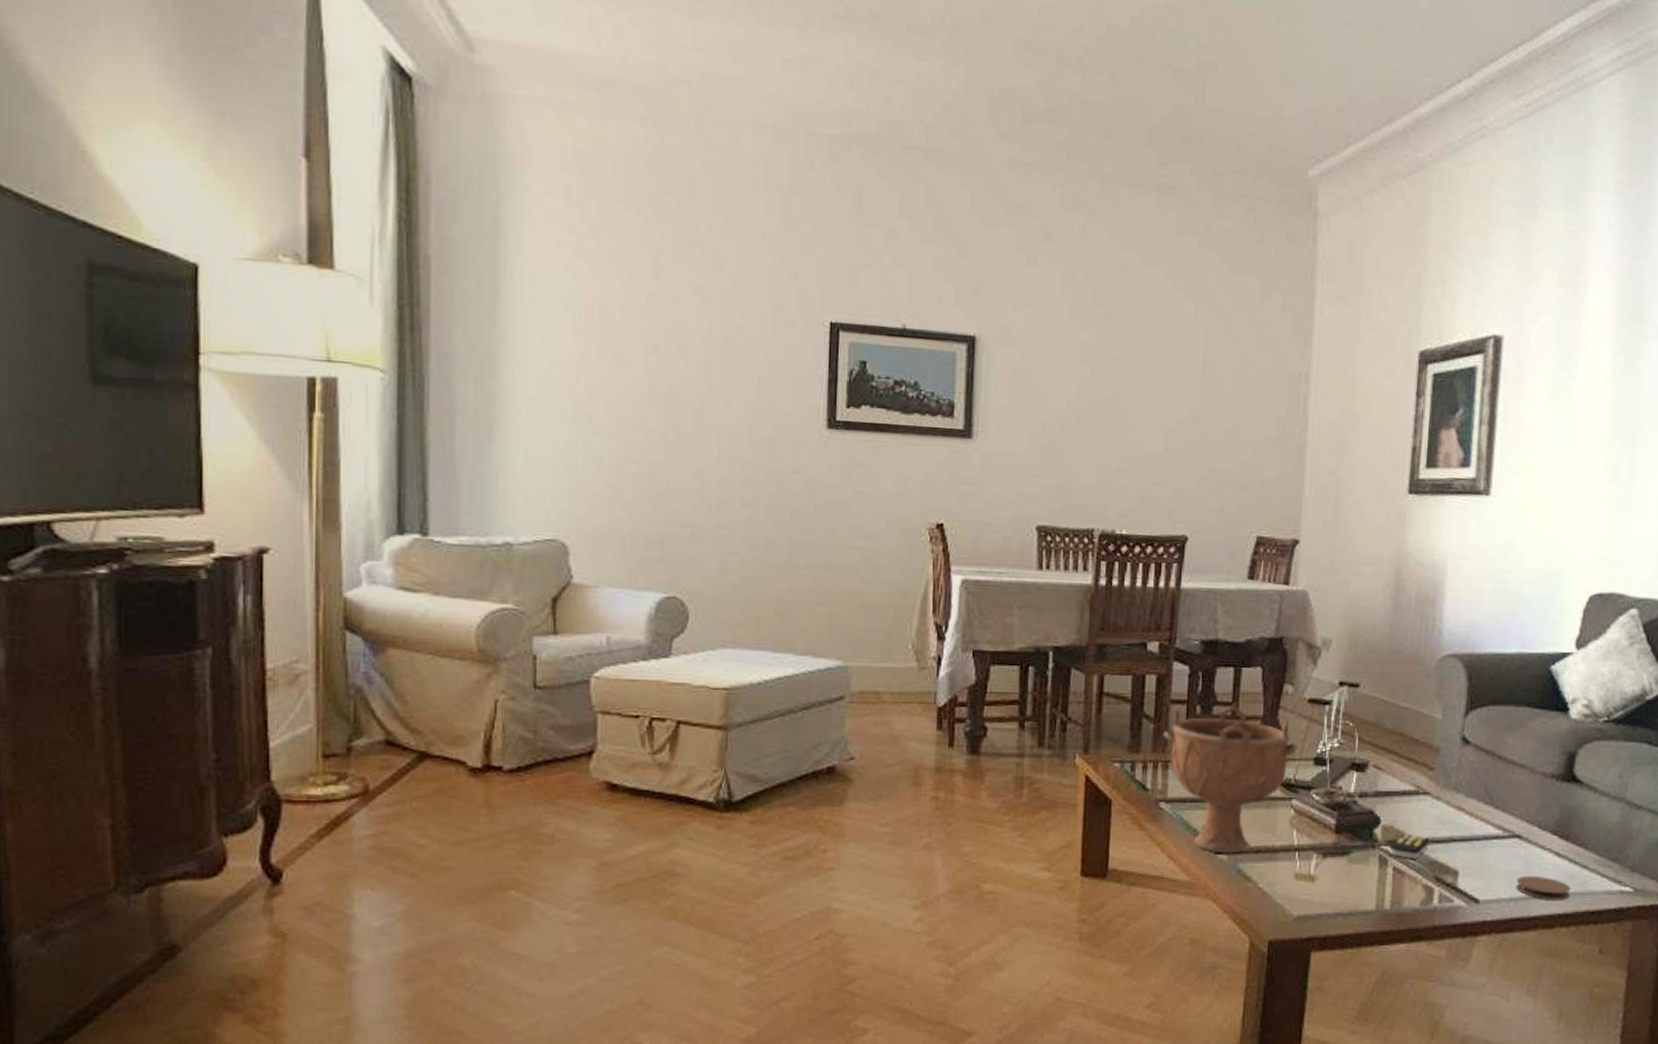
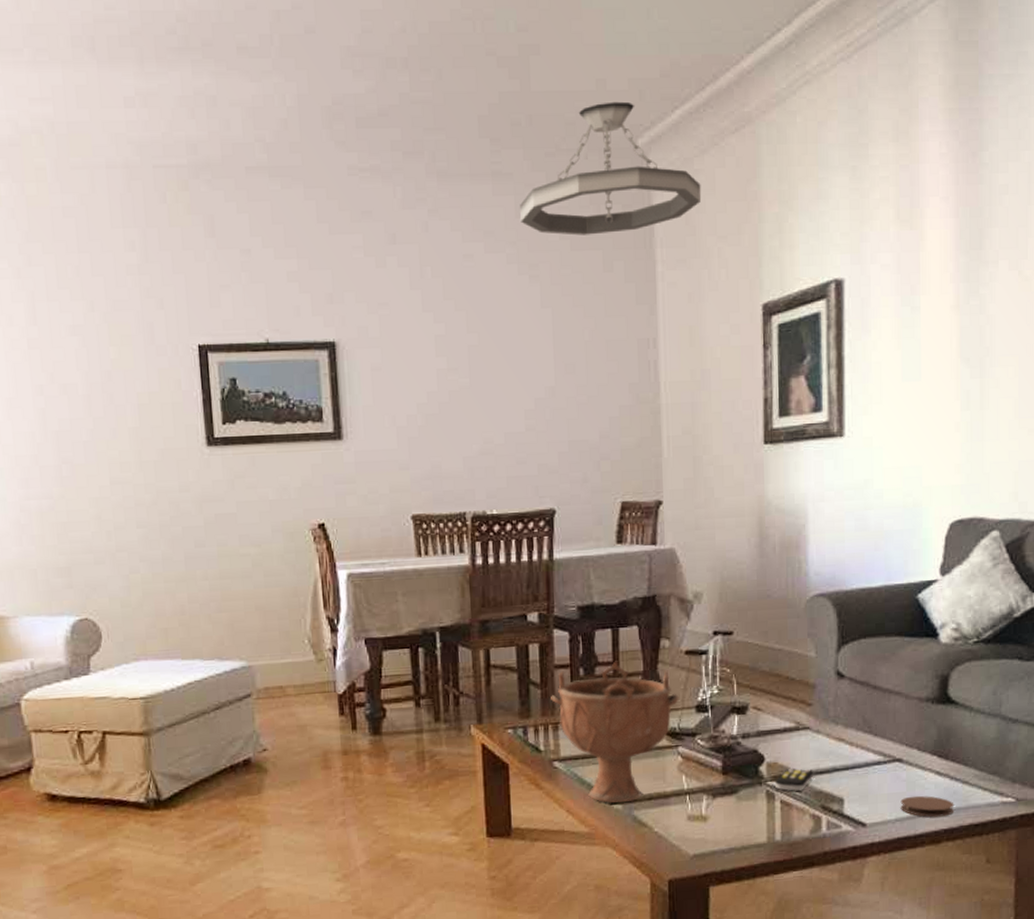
chandelier: none [1181,129,1368,261] -> present [520,101,702,236]

